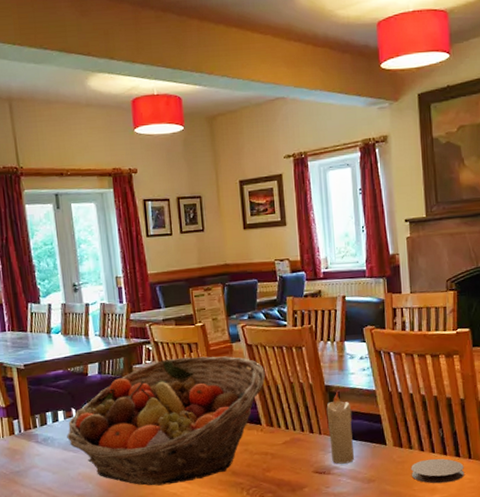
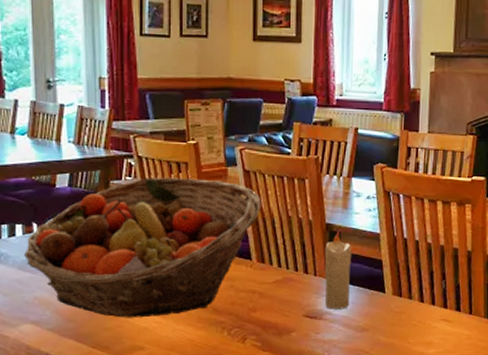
coaster: present [411,458,464,484] -> none [407,311,464,338]

